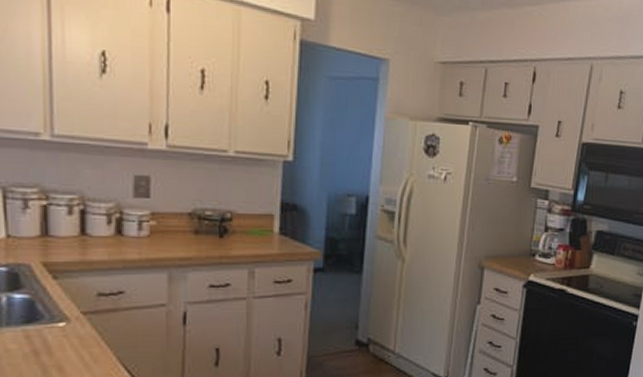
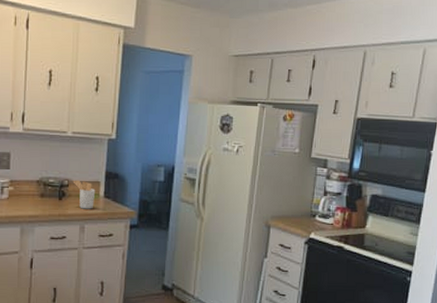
utensil holder: none [237,212,268,249] -> present [72,180,96,209]

